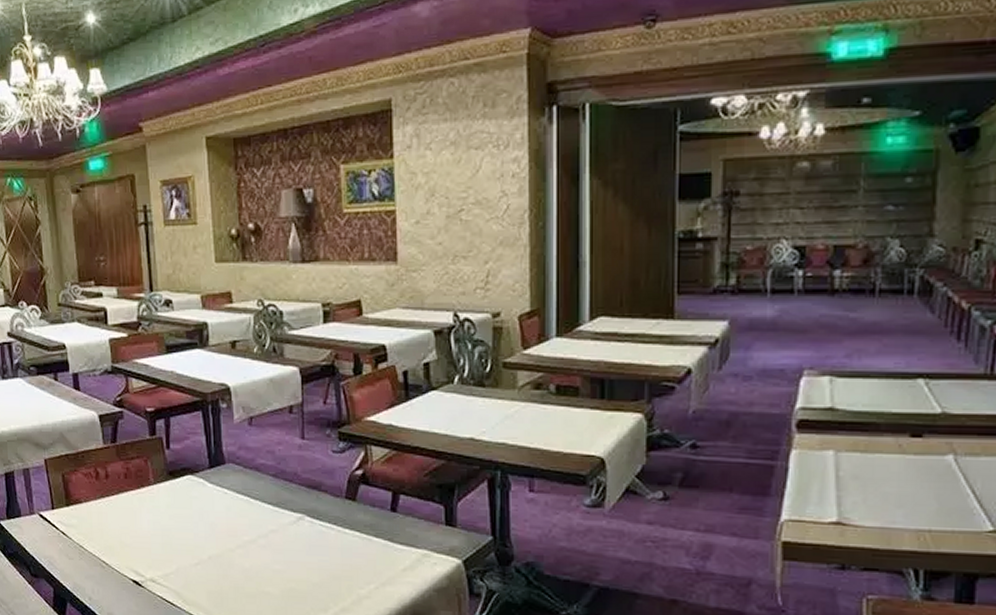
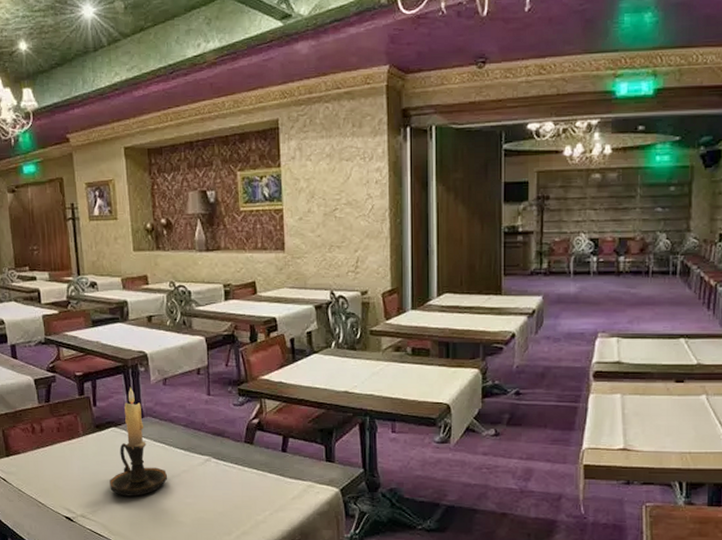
candle holder: none [184,426,253,560] -> present [110,387,168,497]

